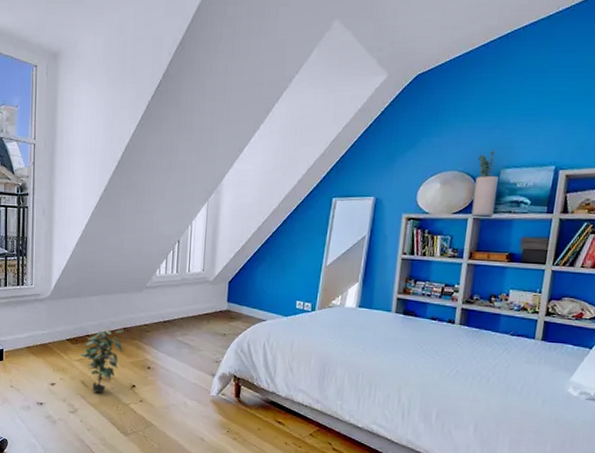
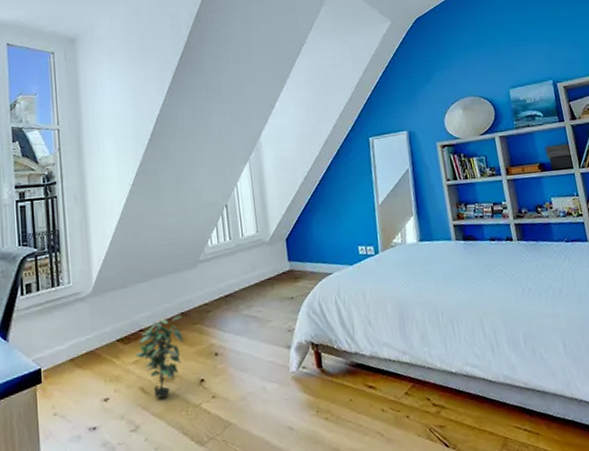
vase: present [471,148,498,218] -> none [487,72,516,136]

